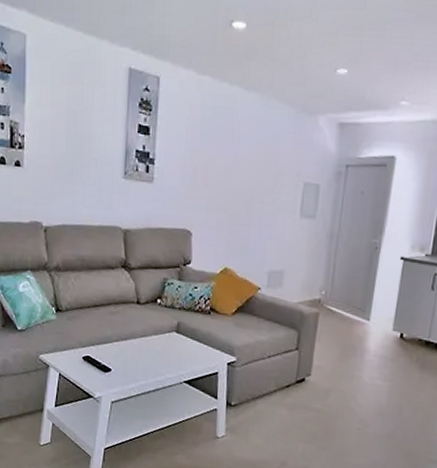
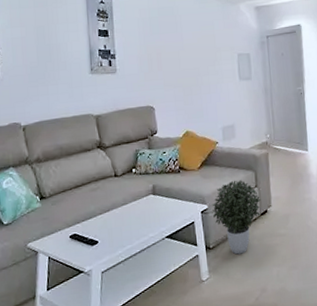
potted plant: none [240,336,300,420] -> present [211,179,261,255]

